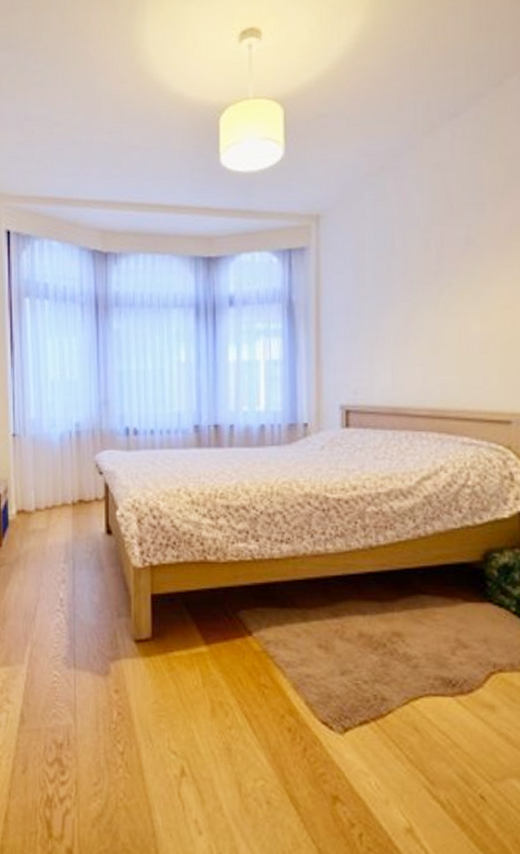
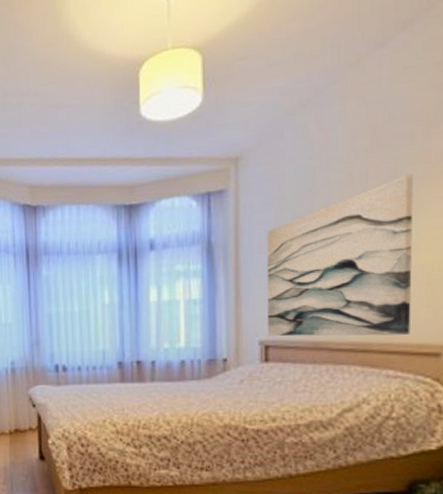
wall art: none [347,242,485,402] -> present [266,173,414,336]

